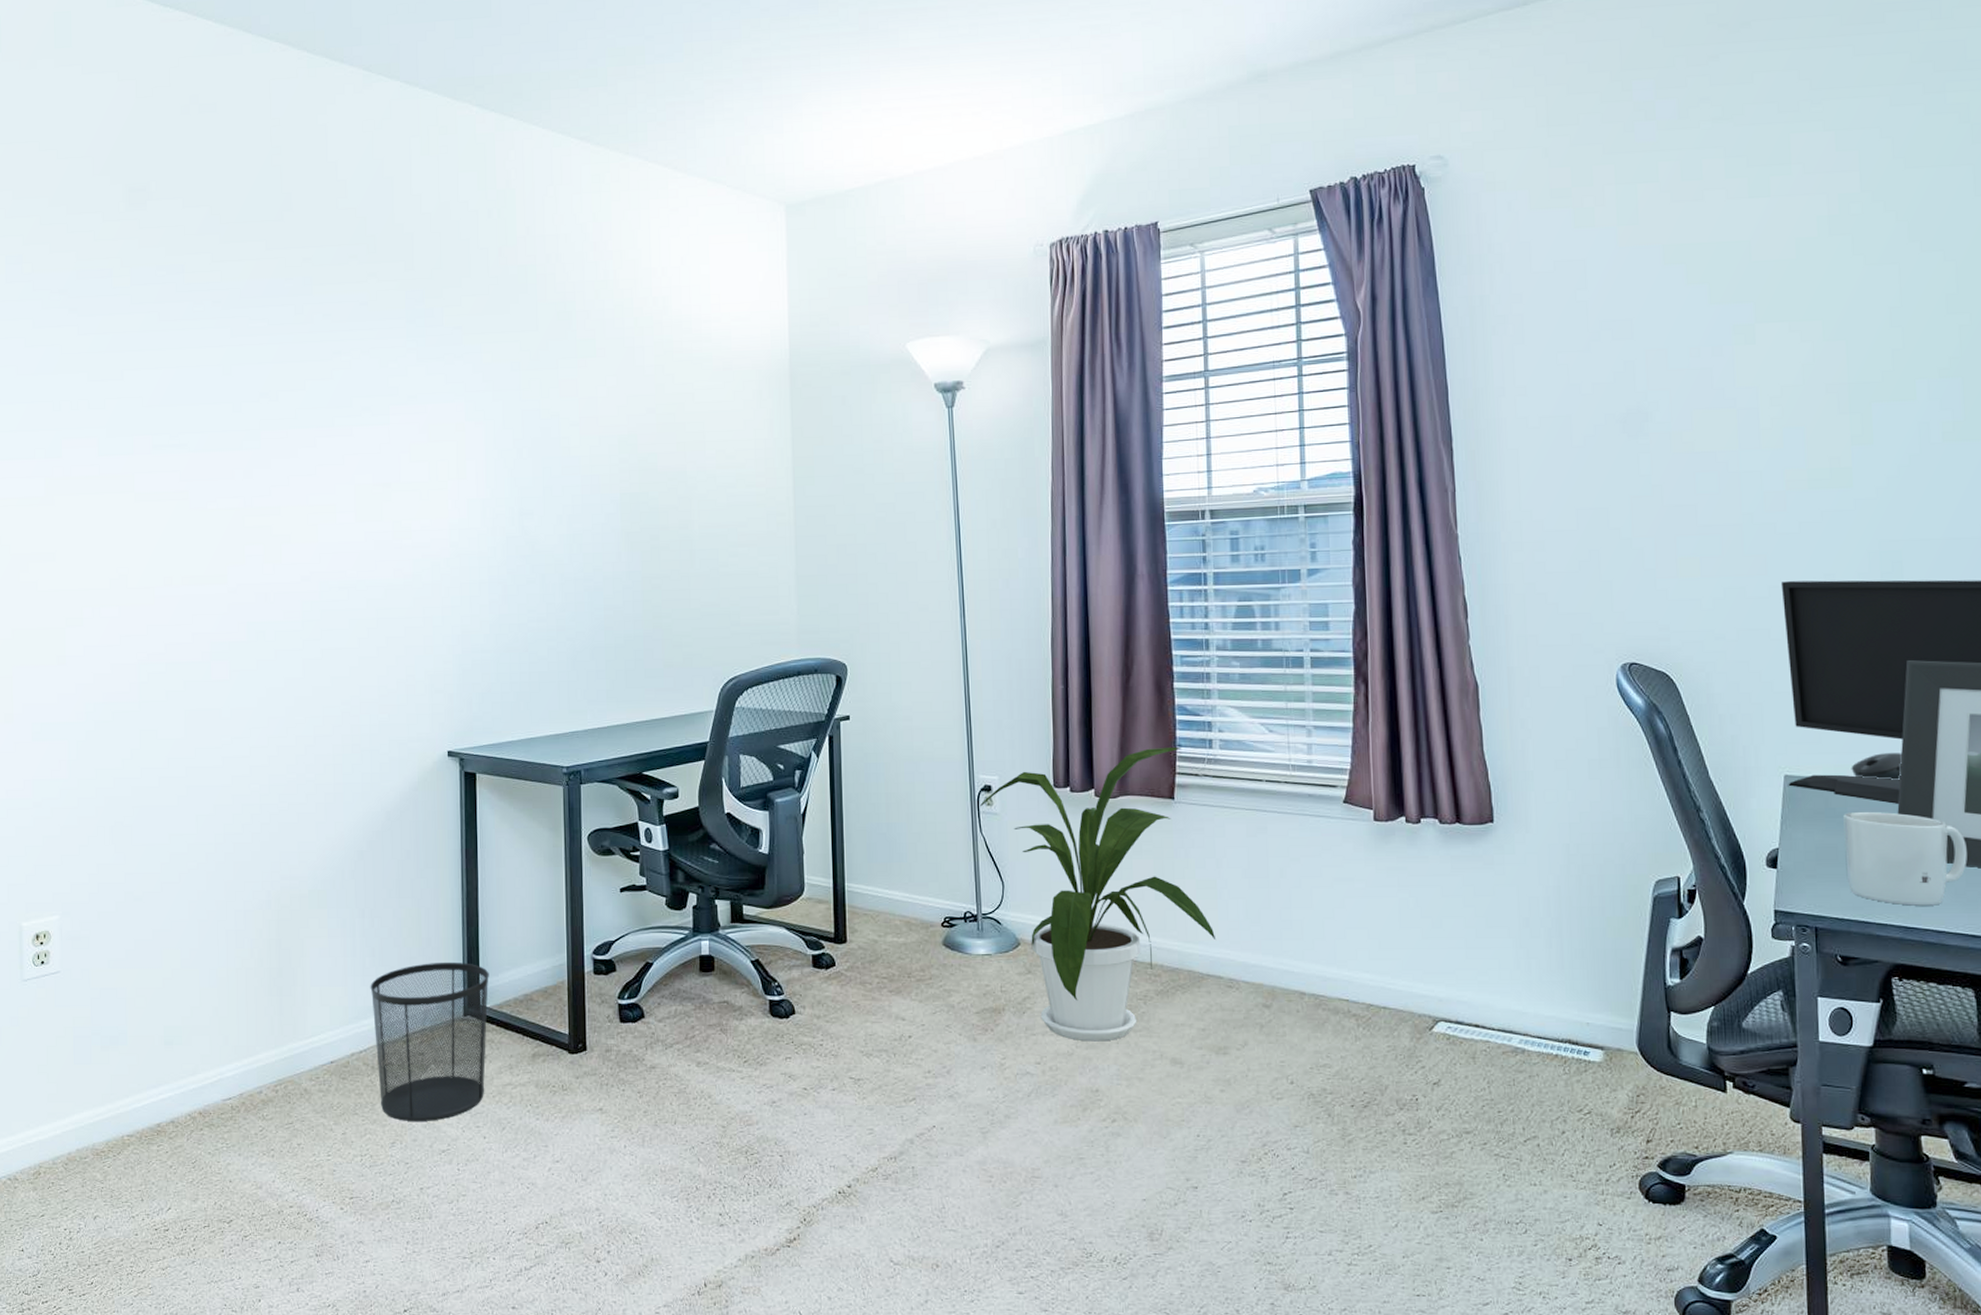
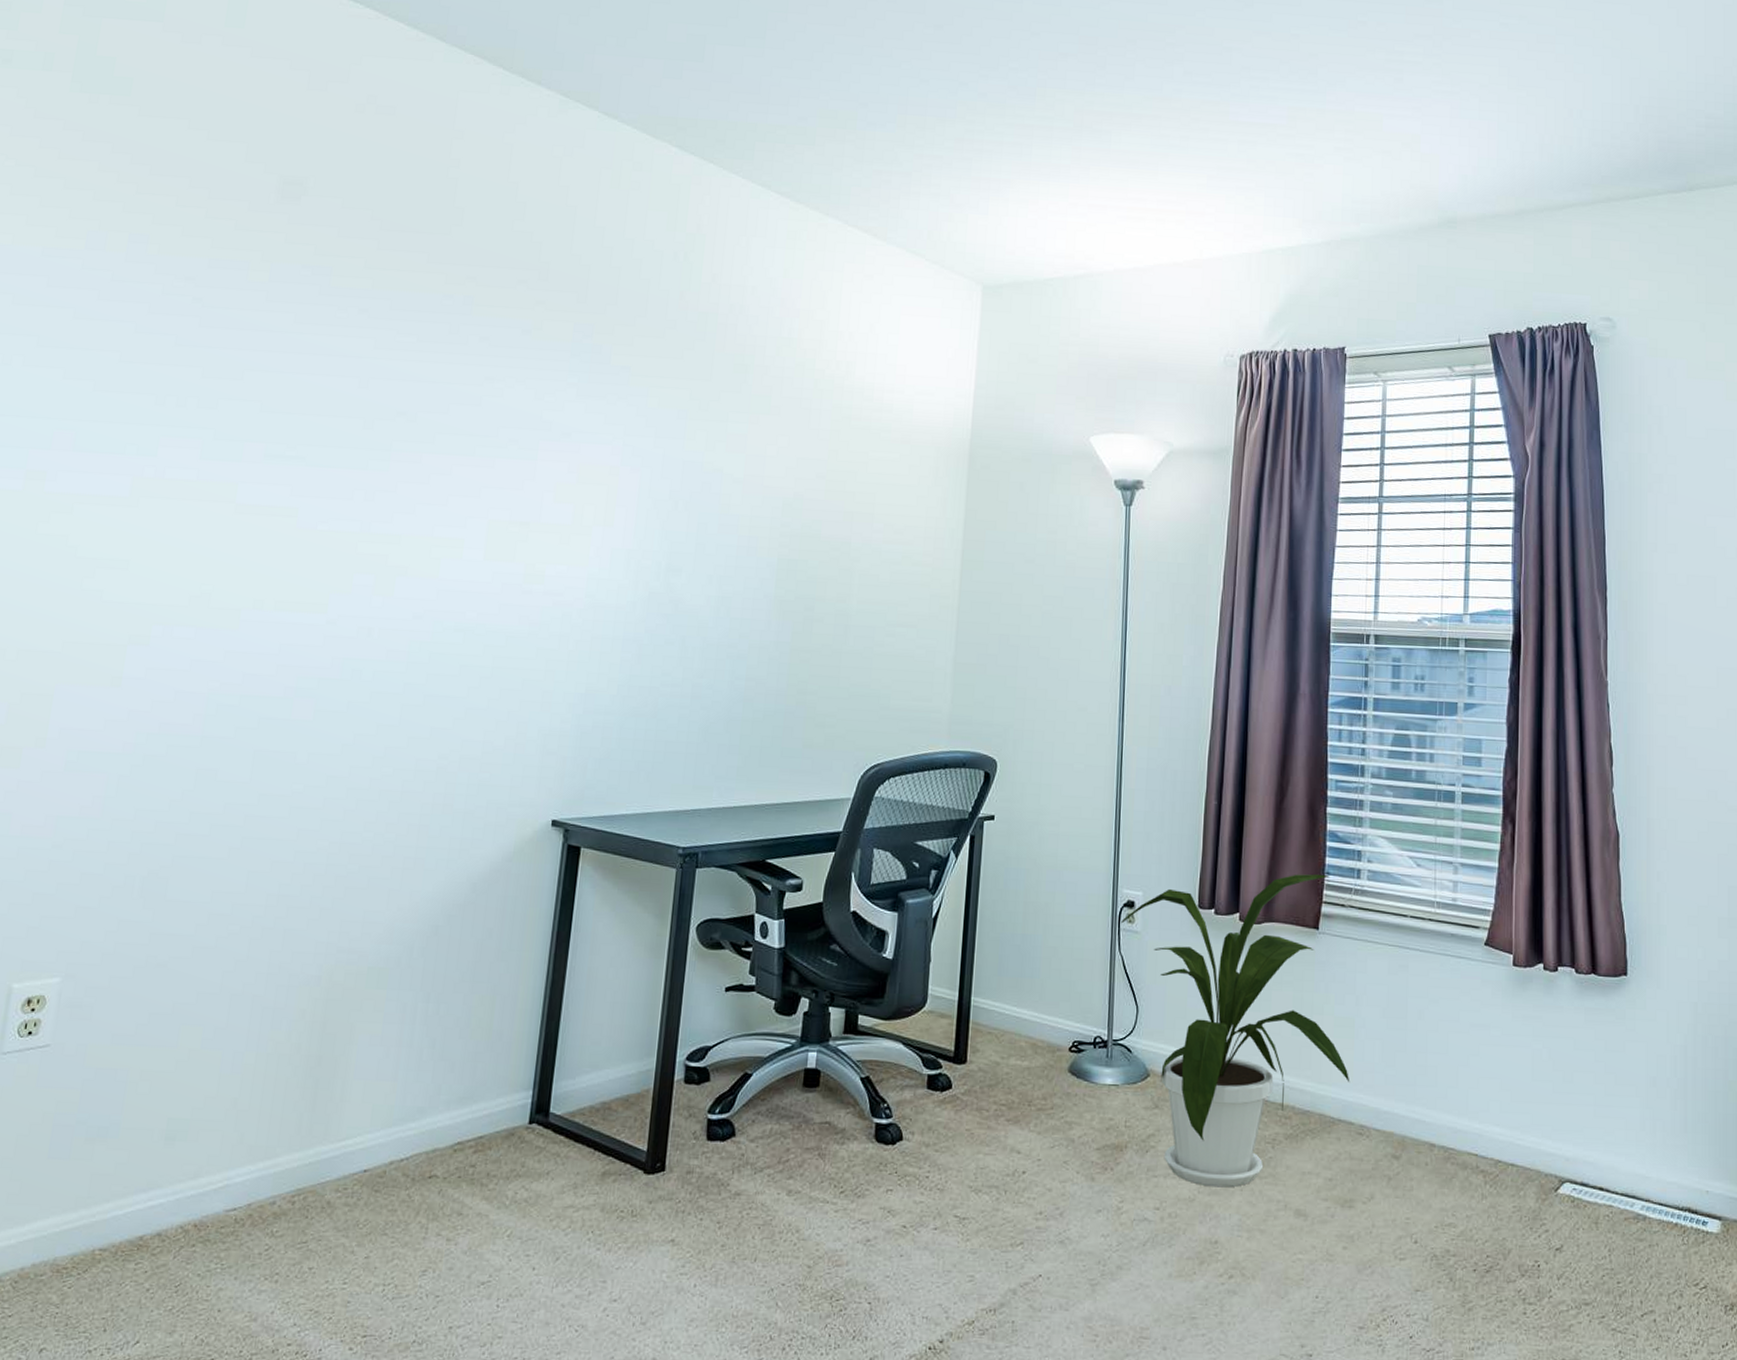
waste bin: present [370,961,489,1121] -> none [416,1059,565,1247]

